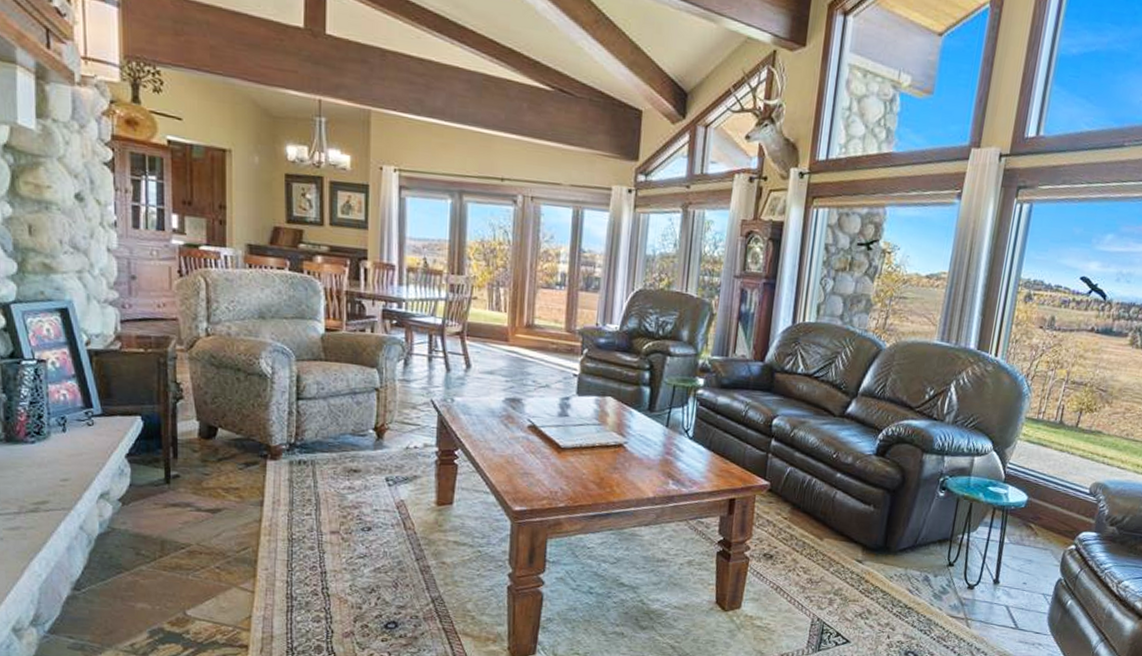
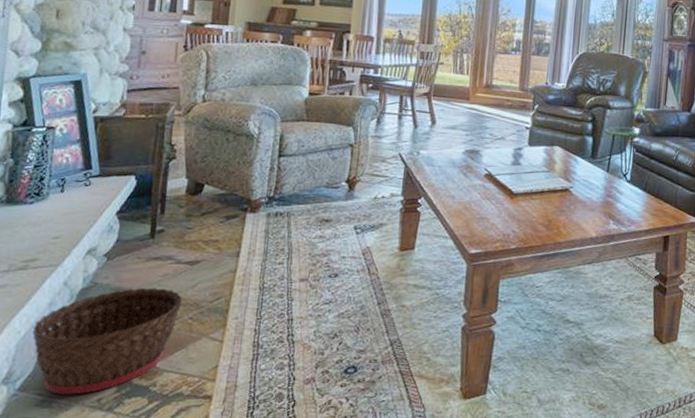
basket: none [53,534,206,639] -> present [32,287,182,395]

